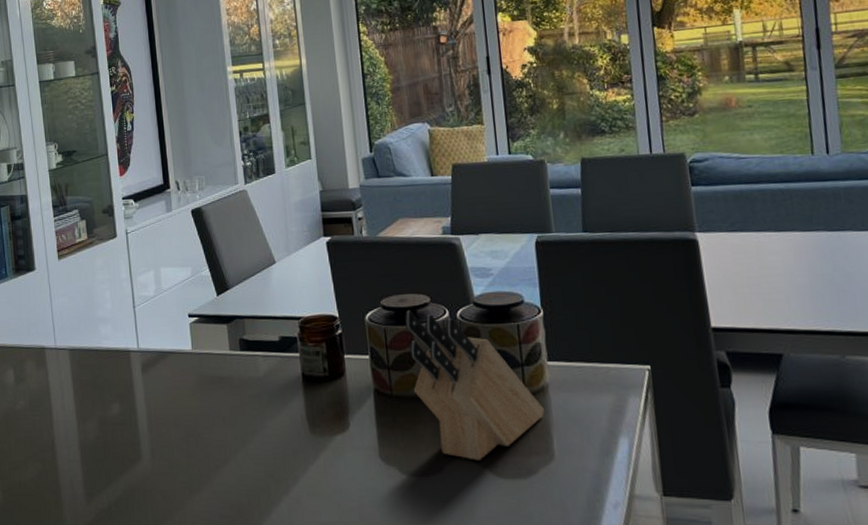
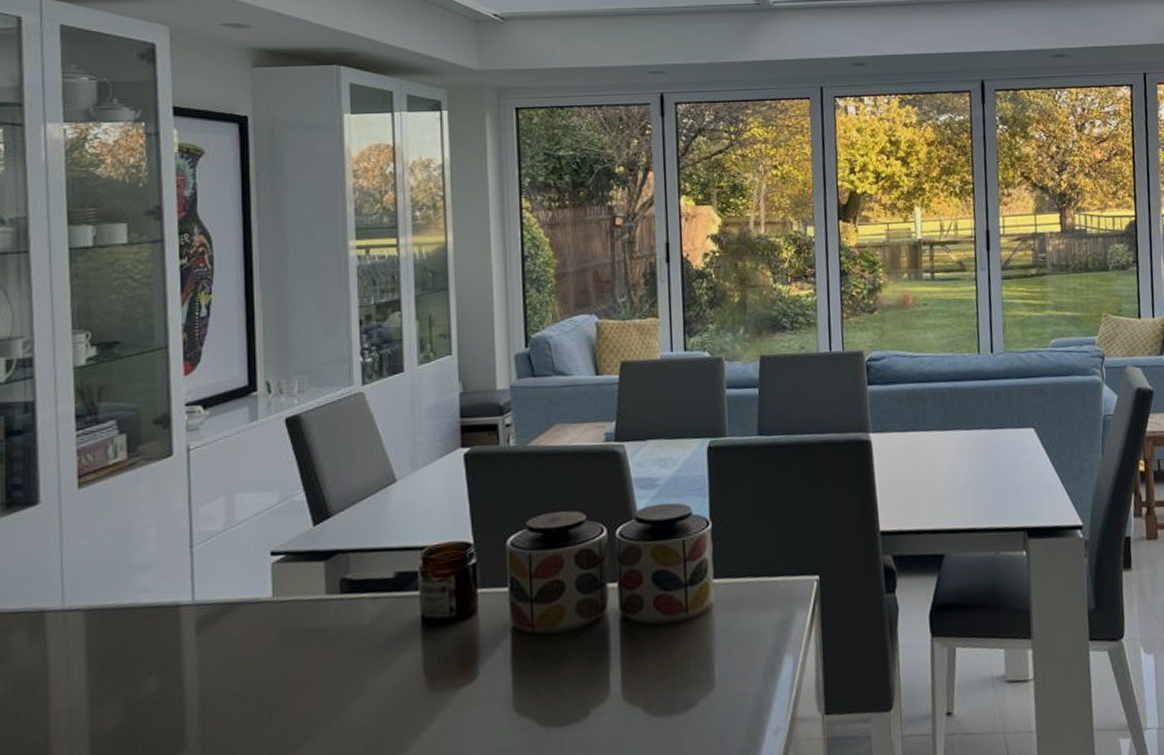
knife block: present [404,310,544,461] -> none [554,530,707,700]

